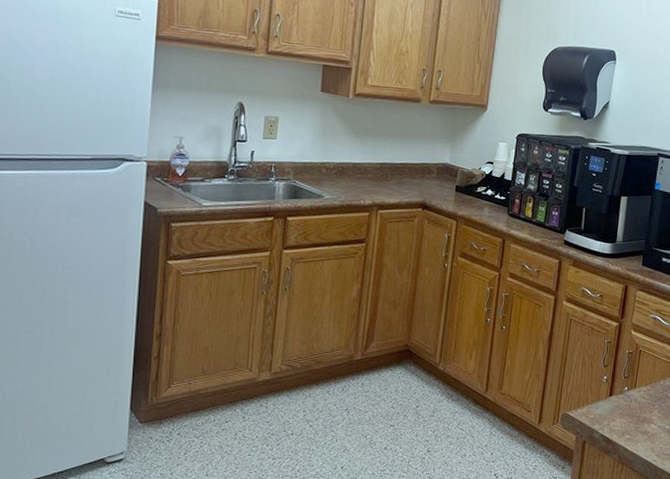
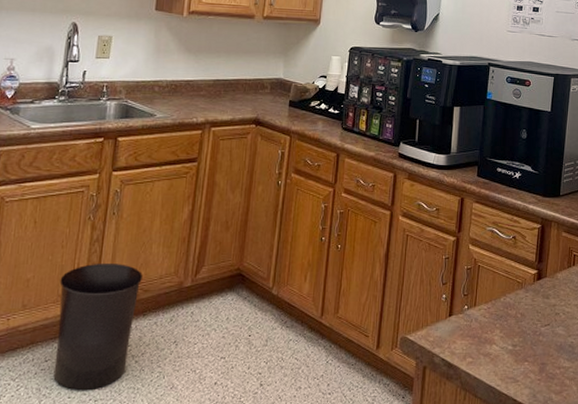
waste bin: none [234,335,315,449] -> present [53,262,143,390]

